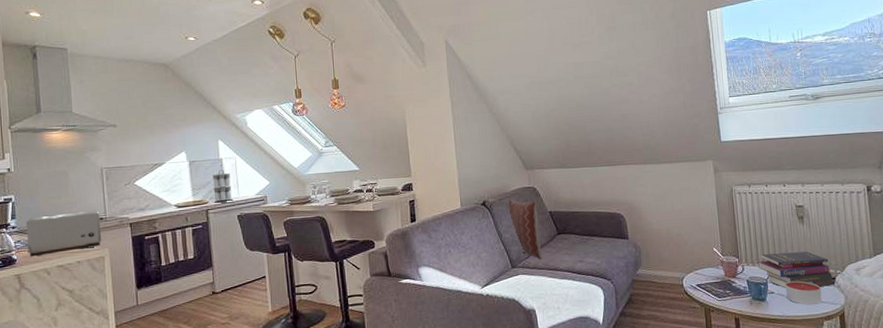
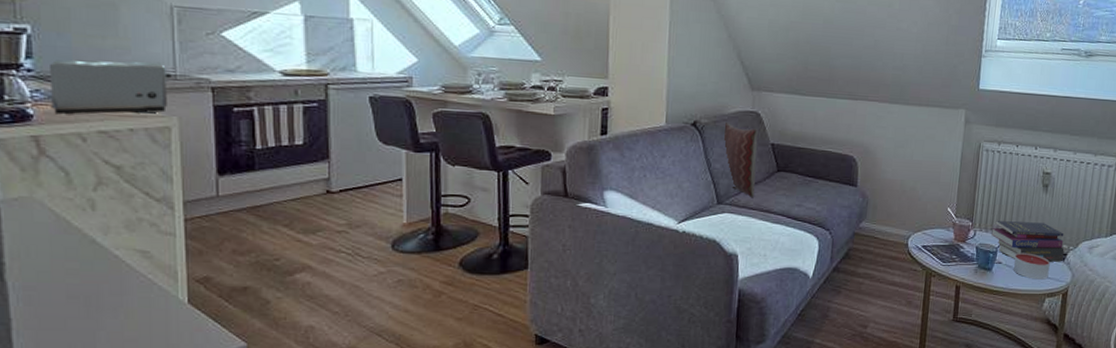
spice rack: present [213,169,234,204] -> none [336,33,366,79]

